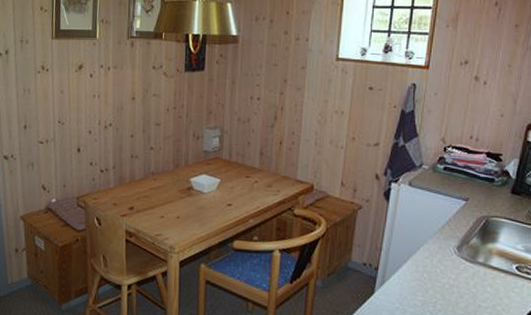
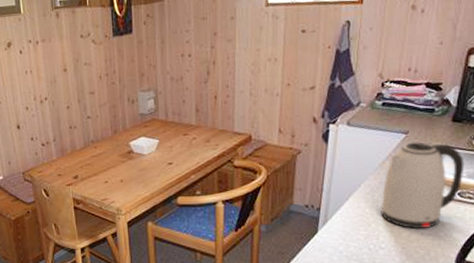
kettle: none [439,209,523,301] -> present [381,142,465,228]

